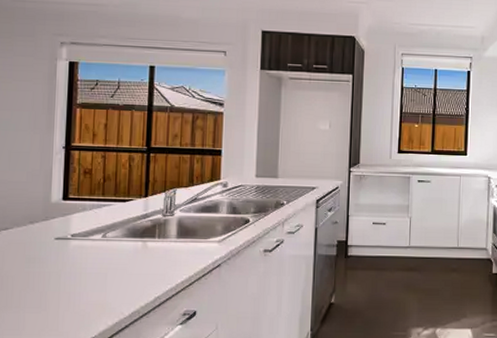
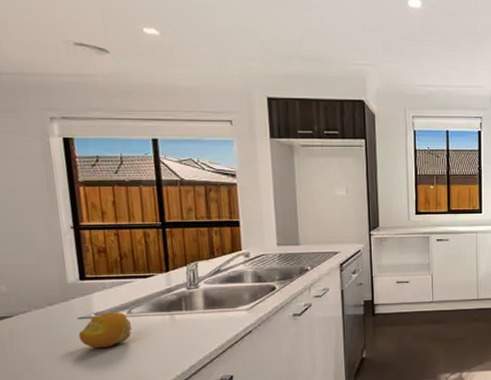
fruit: none [53,235,105,271] -> present [78,312,132,348]

